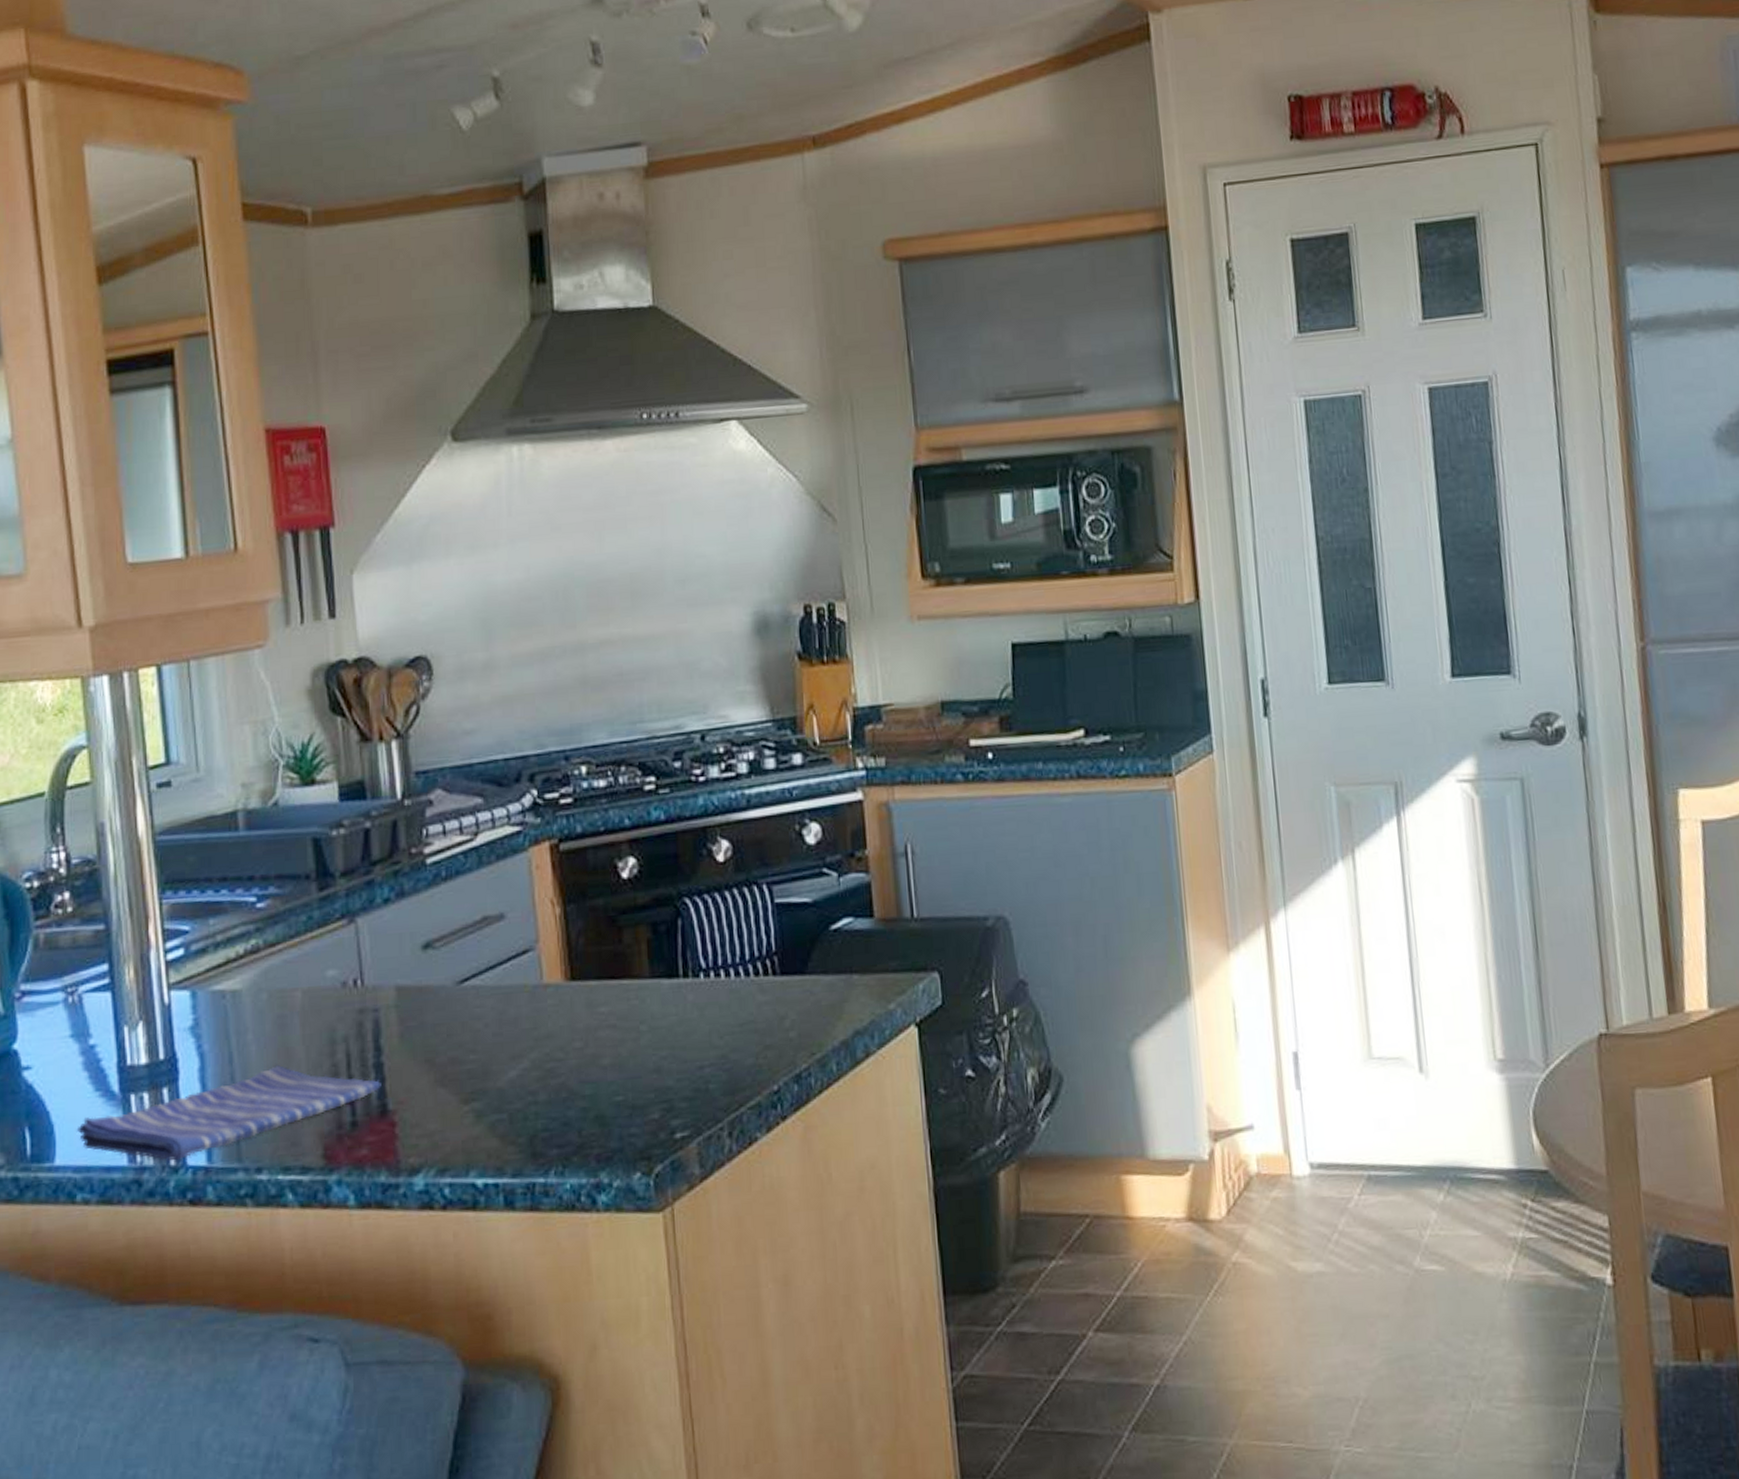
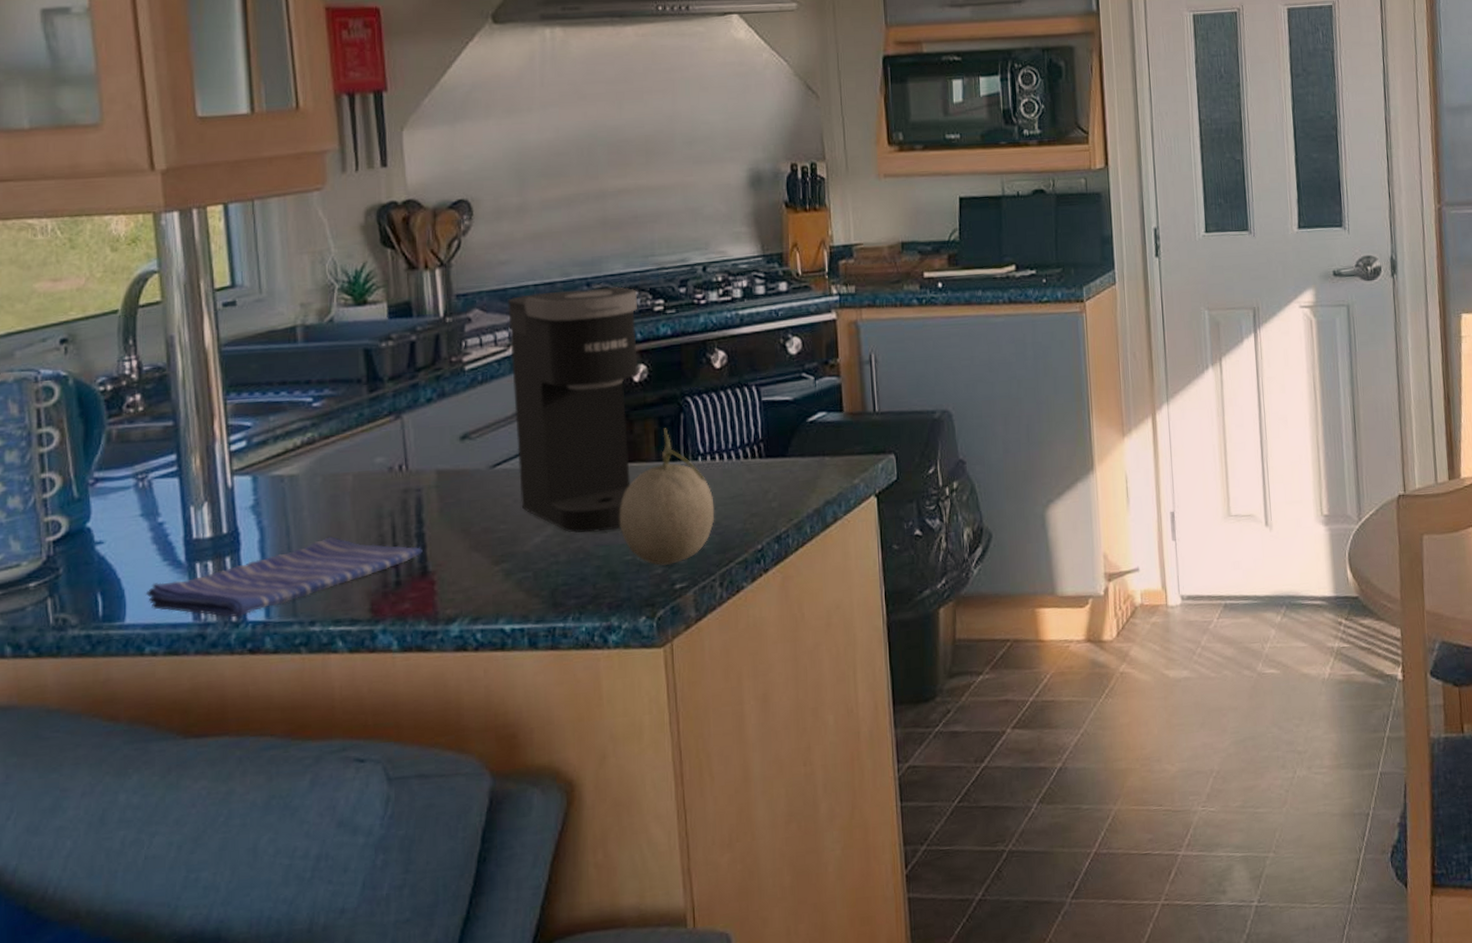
coffee maker: none [473,760,628,1067] -> present [507,286,639,533]
fruit: none [607,936,721,1110] -> present [619,428,715,566]

